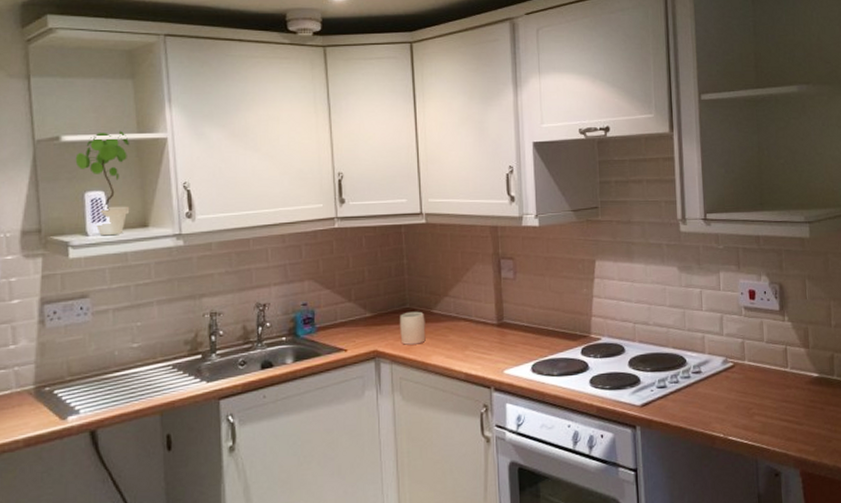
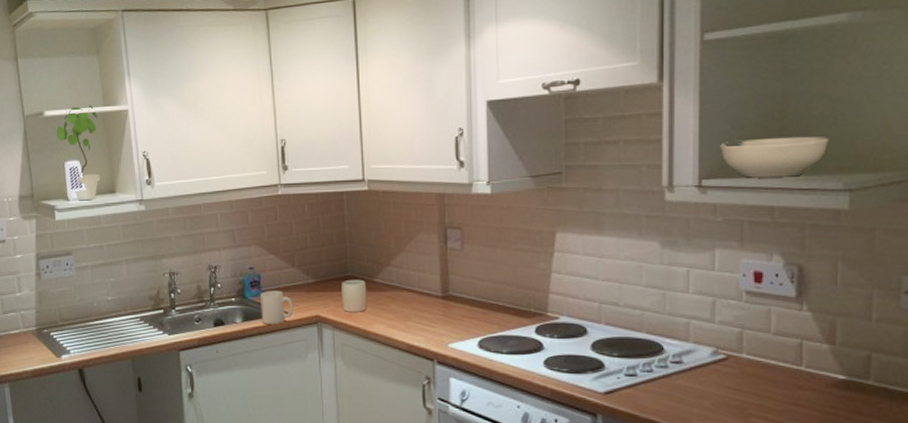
cup: none [313,327,350,363] -> present [259,291,294,324]
bowl: none [717,179,793,213] -> present [718,136,830,178]

